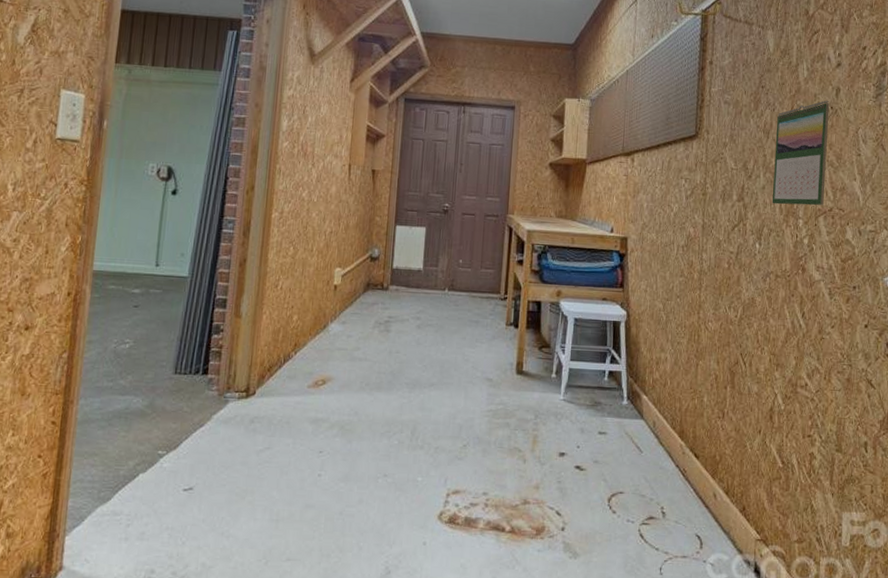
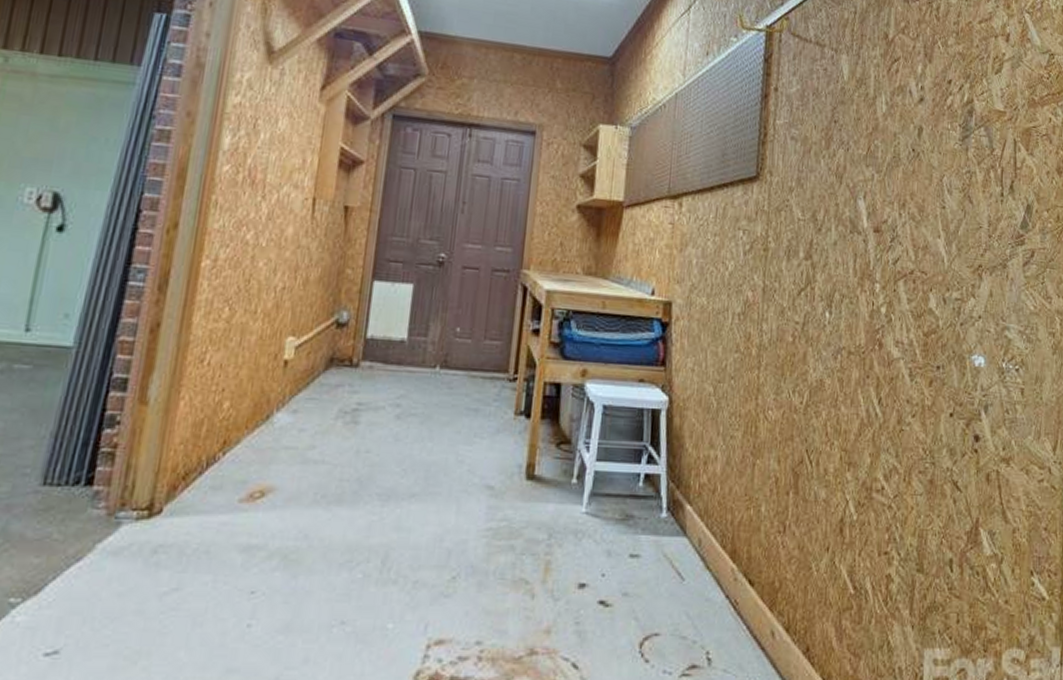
calendar: present [772,101,830,206] -> none [844,141,911,267]

